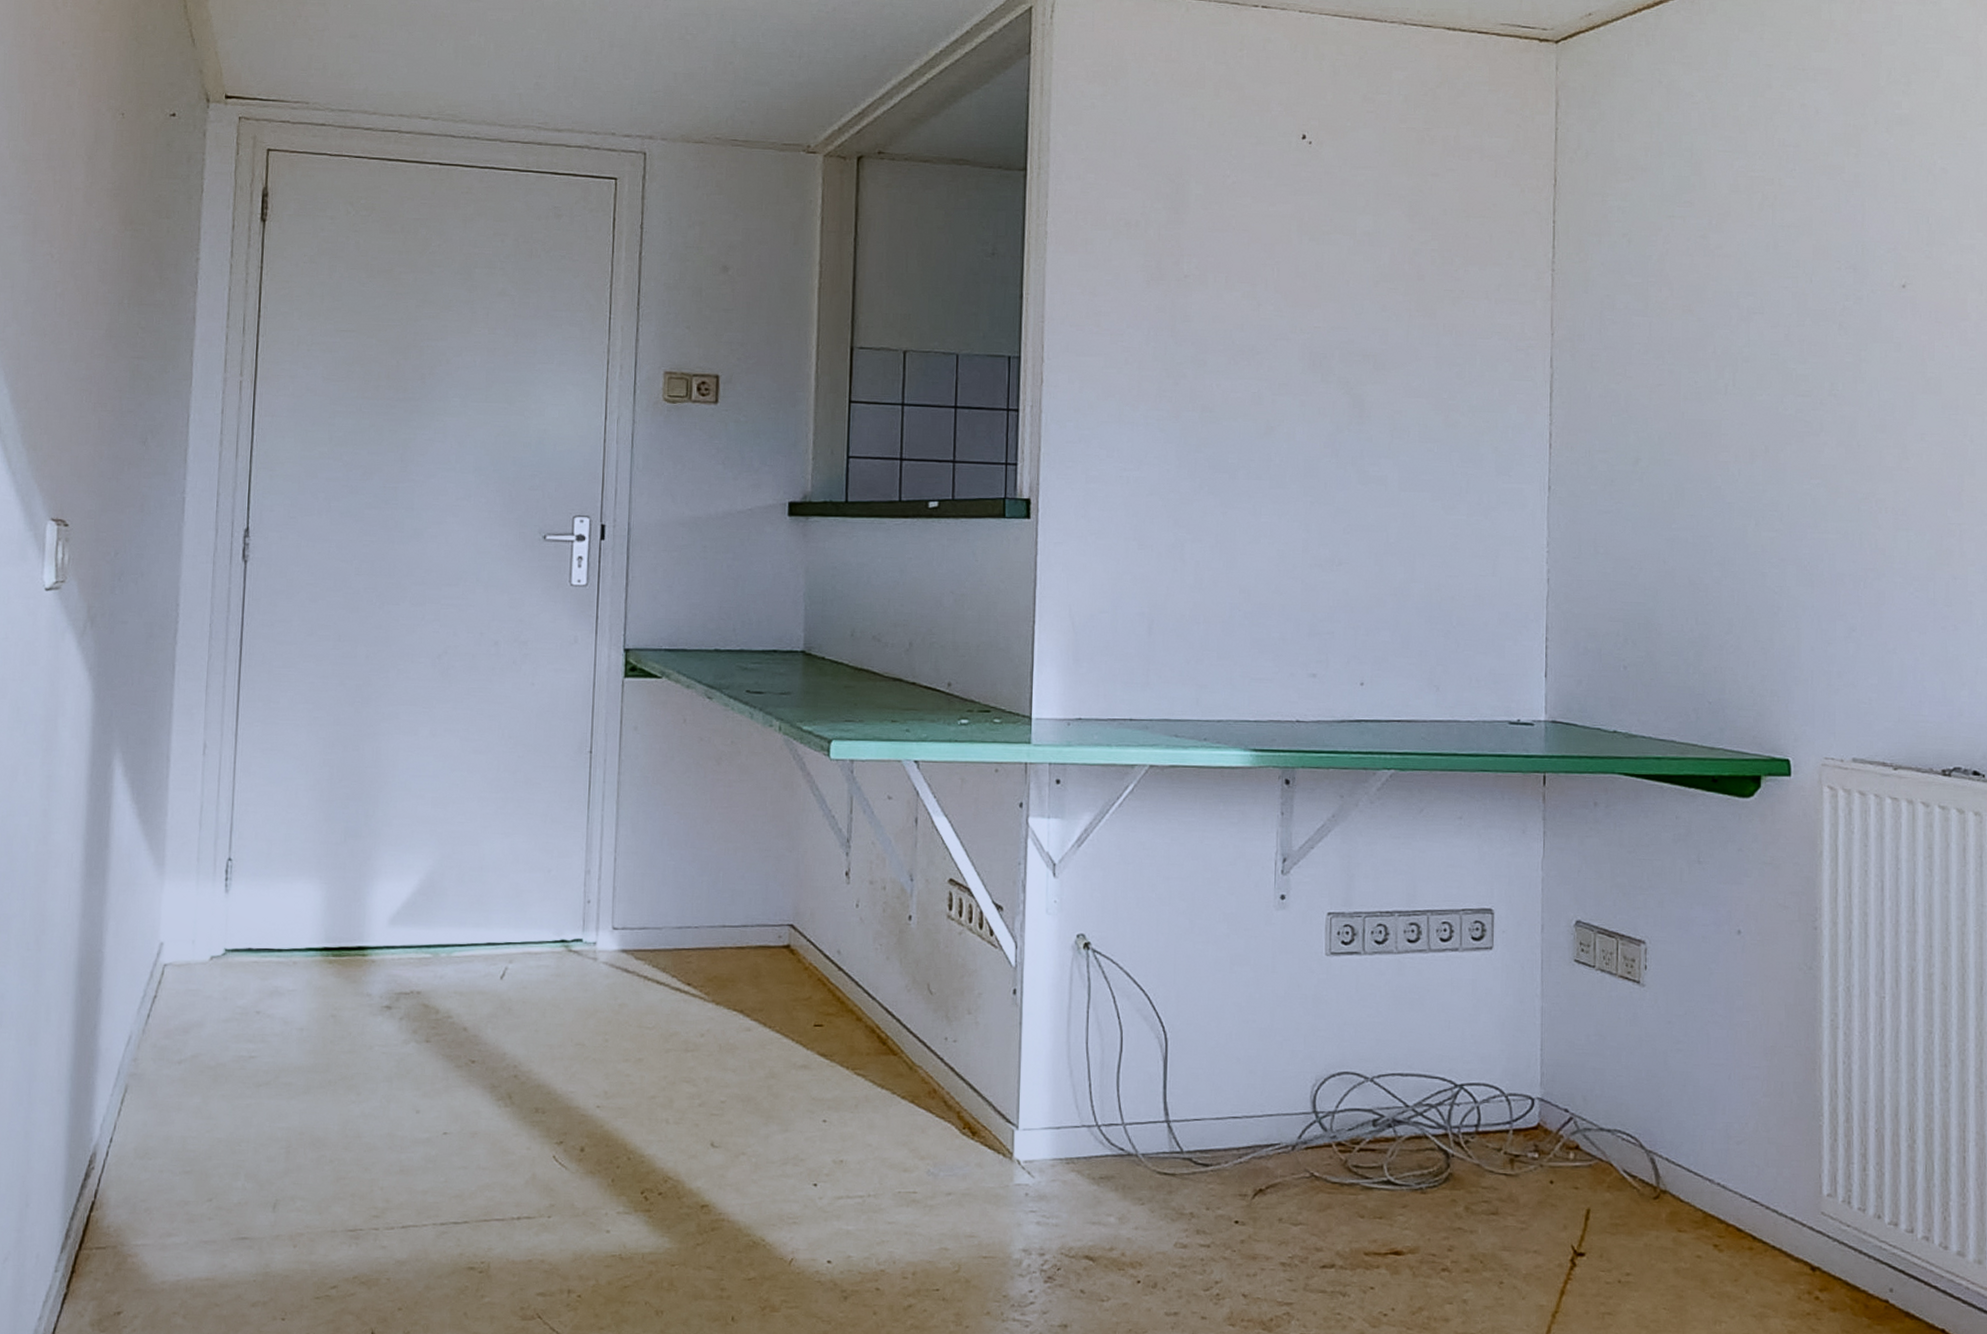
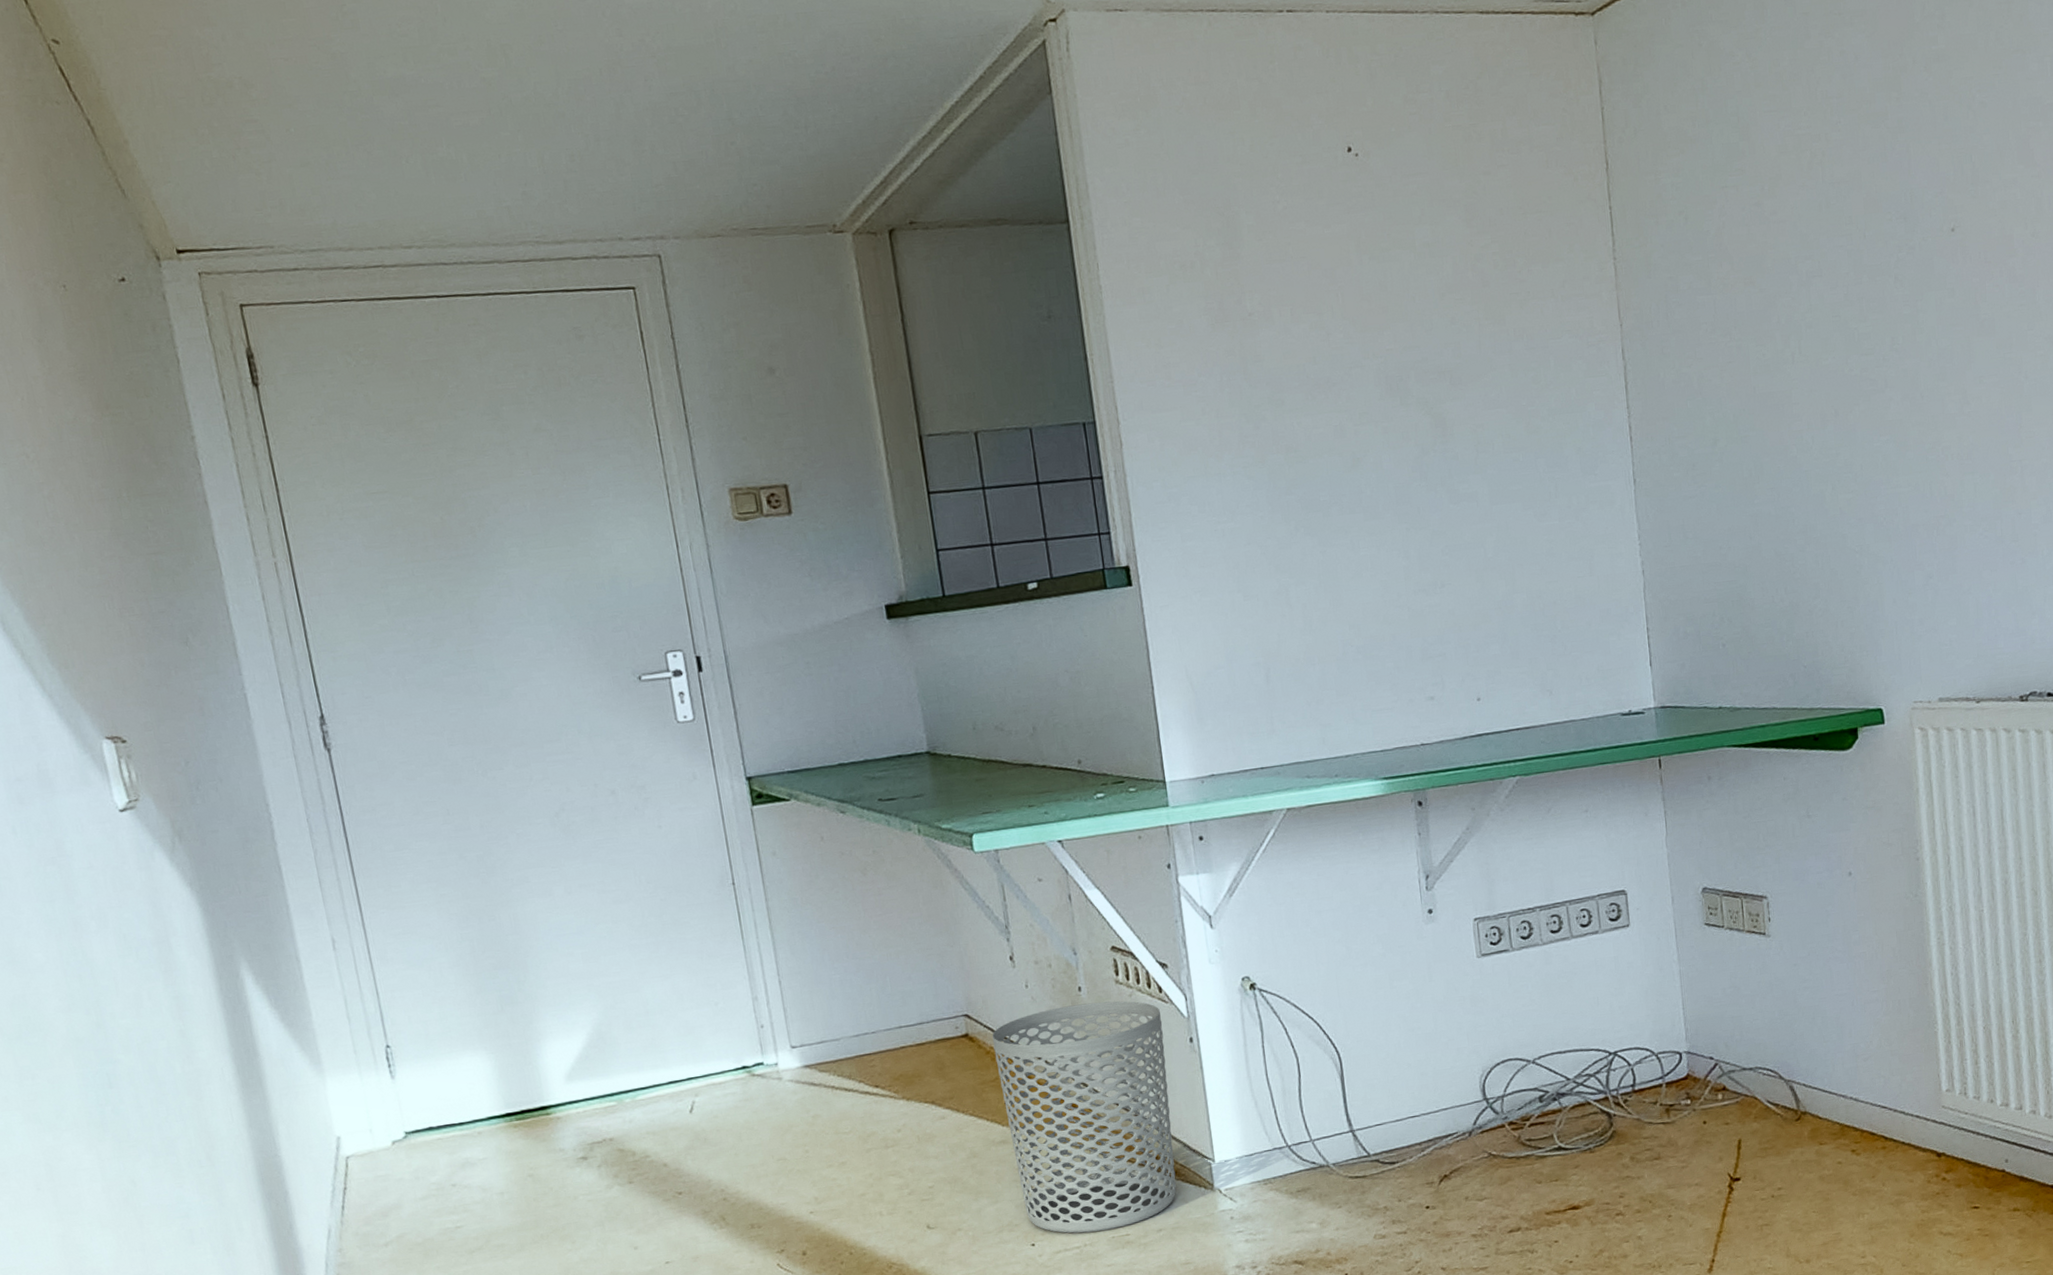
waste bin: none [812,933,988,1183] -> present [992,1001,1176,1234]

